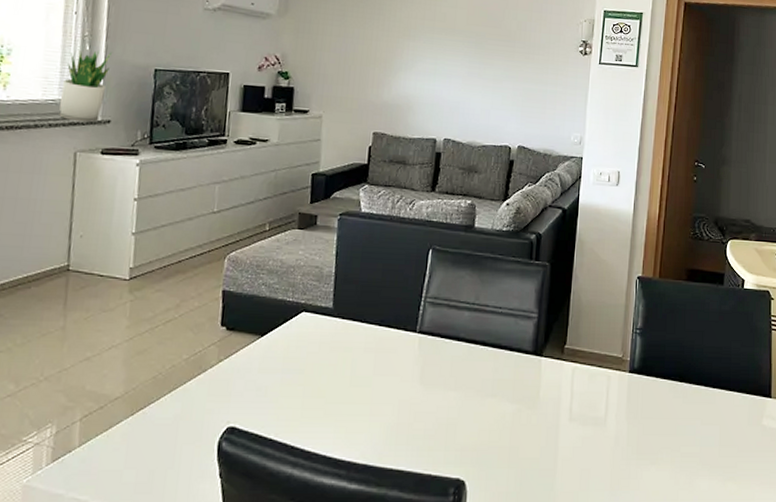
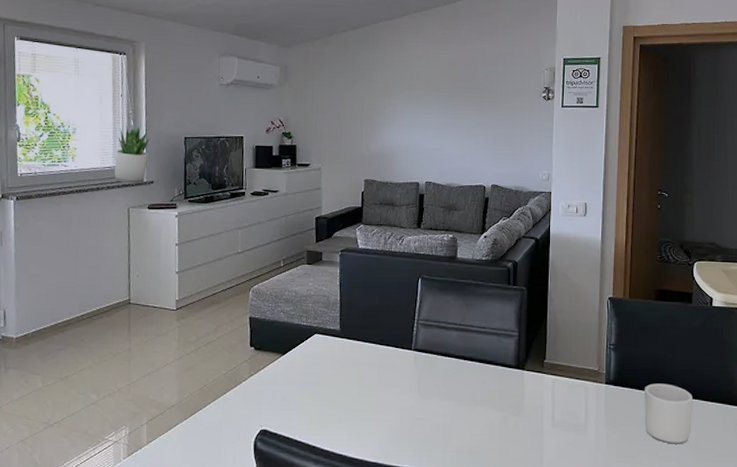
mug: none [668,372,719,439] -> present [644,383,693,444]

